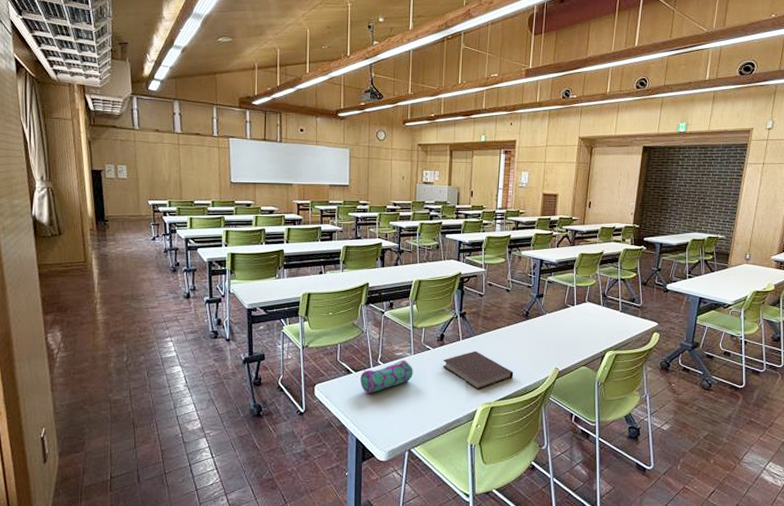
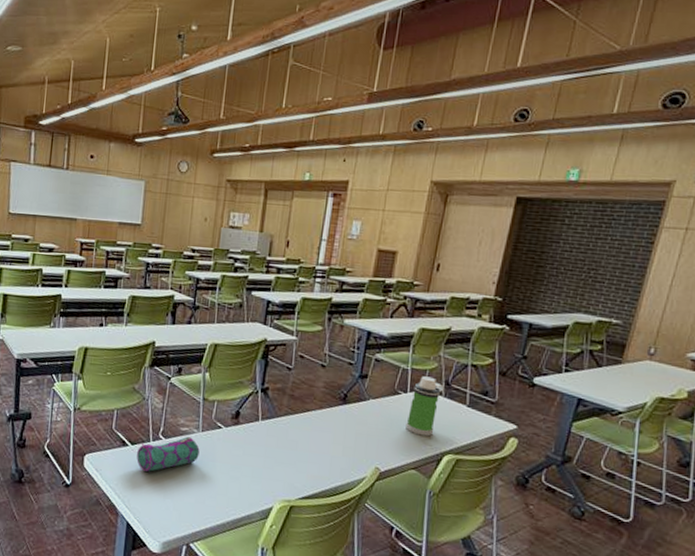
notebook: present [442,350,514,391] -> none [235,435,322,484]
water bottle: none [575,291,602,339] -> present [406,376,444,437]

